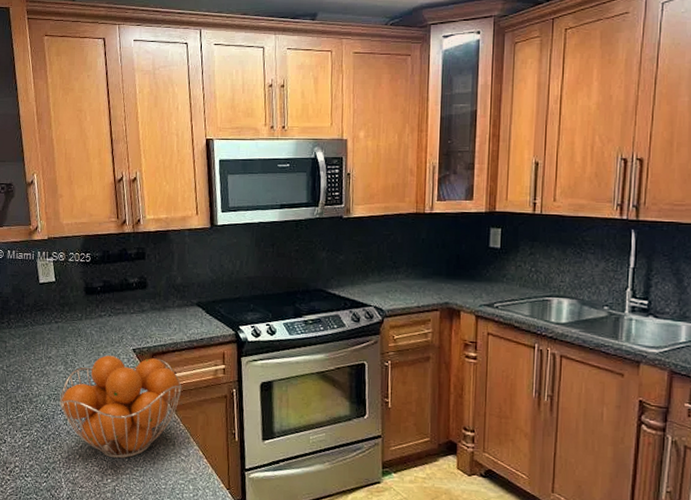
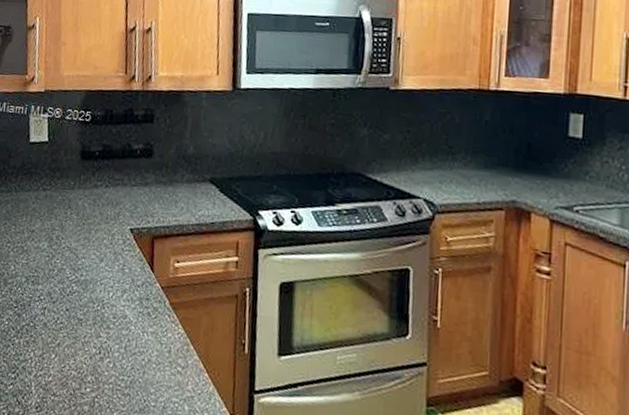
fruit basket: present [59,355,182,459] -> none [38,234,185,364]

